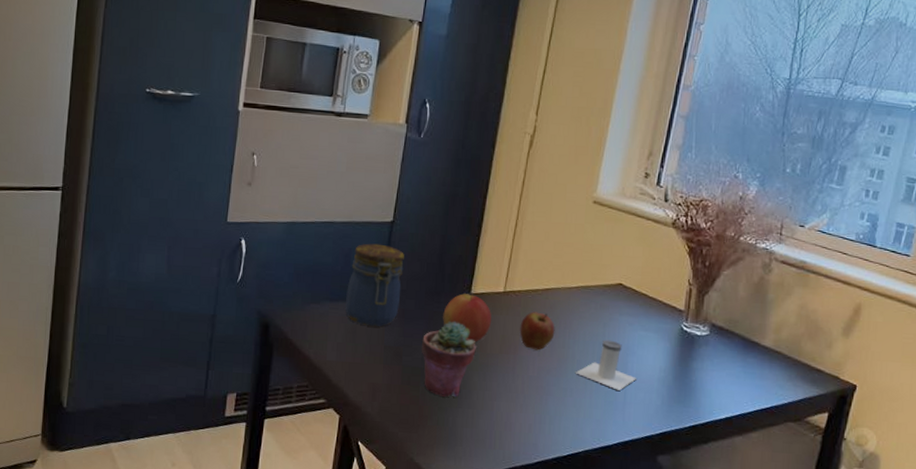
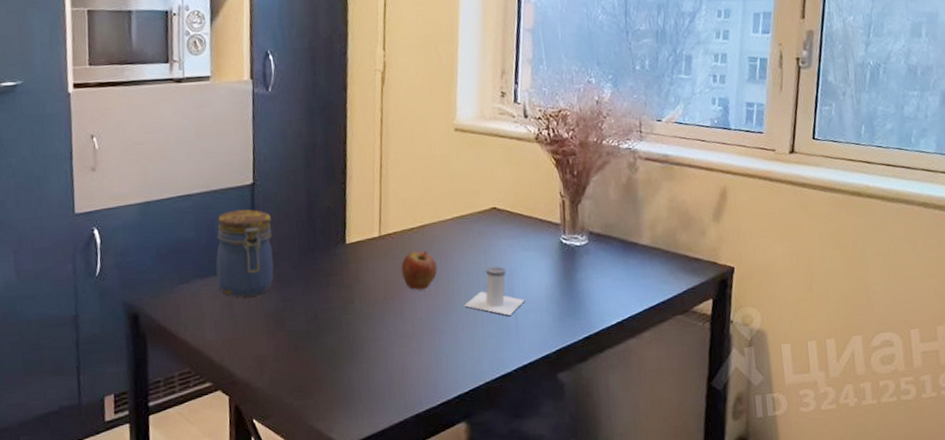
potted succulent: present [421,321,476,397] -> none [303,276,361,356]
apple: present [443,294,492,343] -> none [320,244,372,294]

